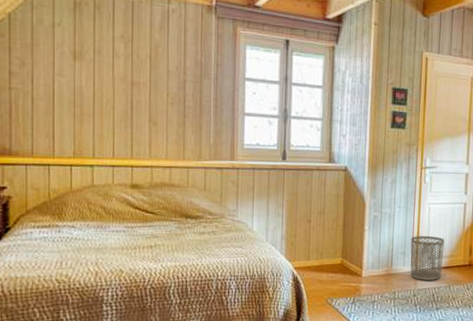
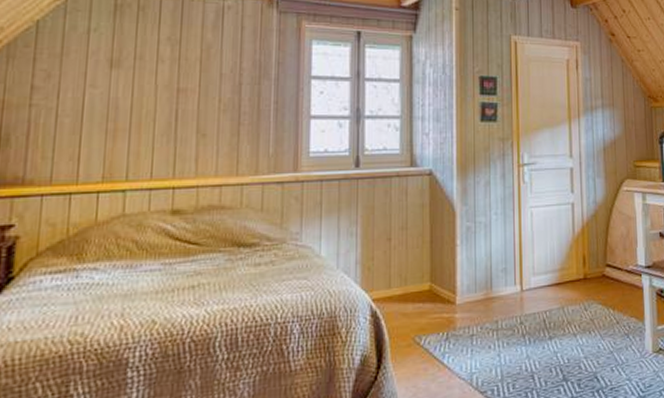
waste bin: present [410,236,444,280] -> none [512,246,553,303]

